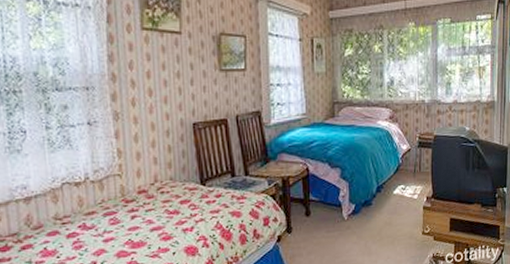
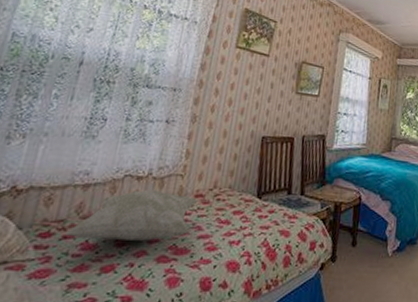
decorative pillow: none [23,192,141,247] -> present [66,189,197,241]

